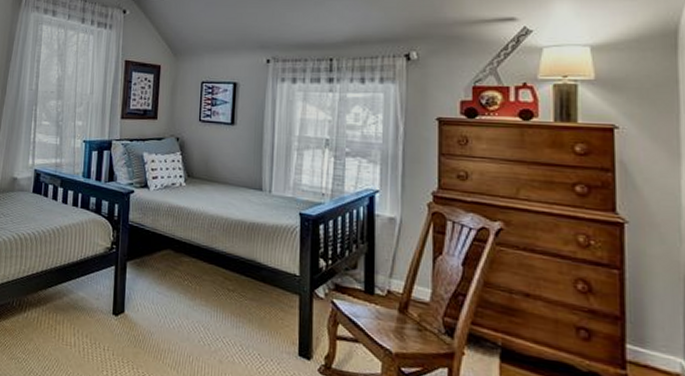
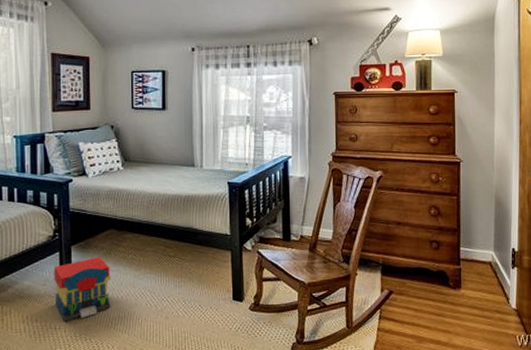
toy house: none [106,277,165,344] -> present [53,257,111,321]

